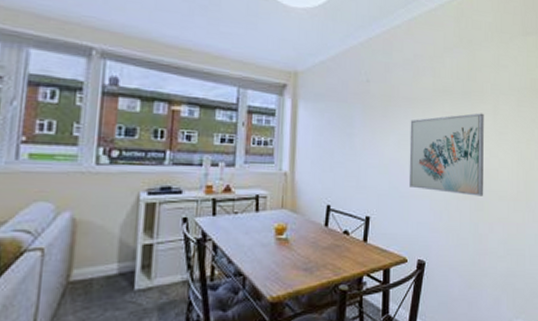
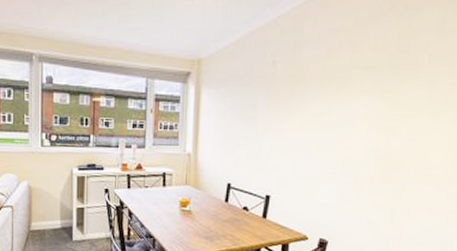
wall art: present [408,113,484,196] -> none [314,89,416,180]

